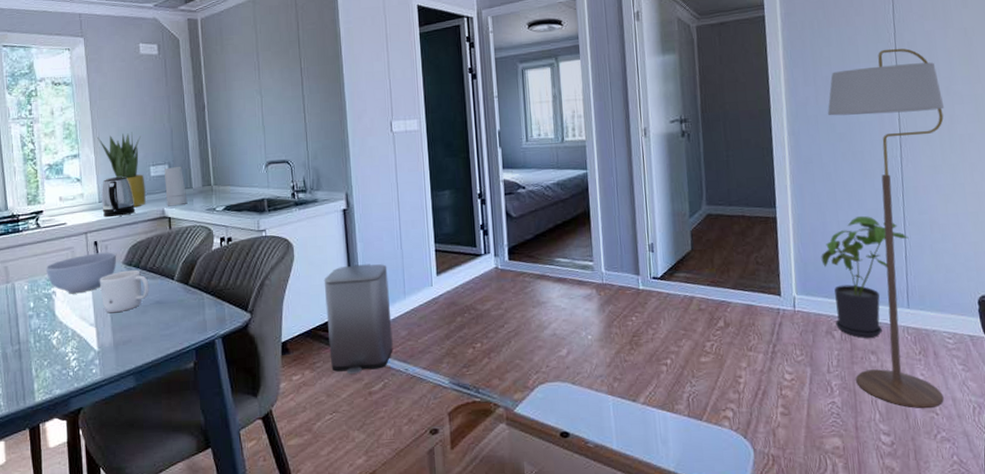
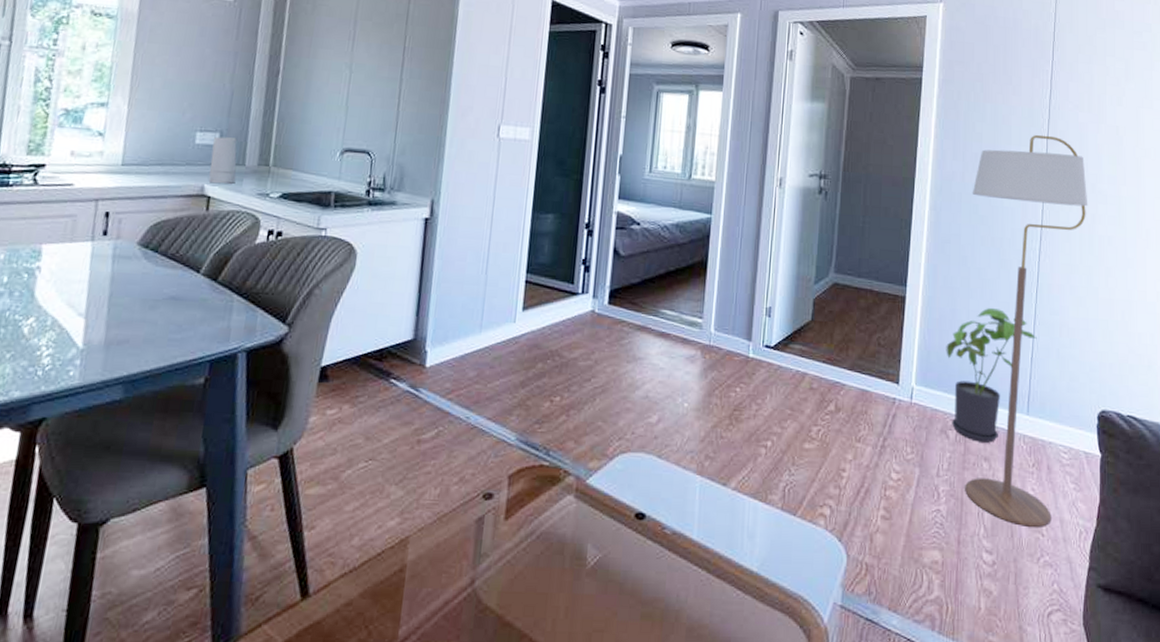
bowl: present [45,252,117,294] -> none [33,226,132,273]
planter: present [97,132,146,208] -> none [135,85,193,178]
mug: present [99,269,149,313] -> none [100,253,167,304]
kettle: present [102,177,136,218] -> none [123,137,168,186]
pedal bin: present [324,264,393,375] -> none [377,285,466,416]

